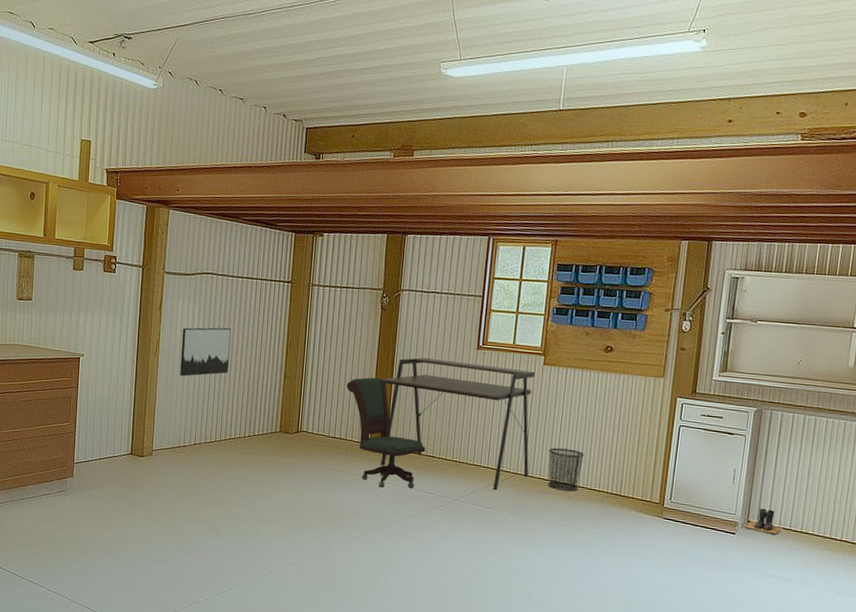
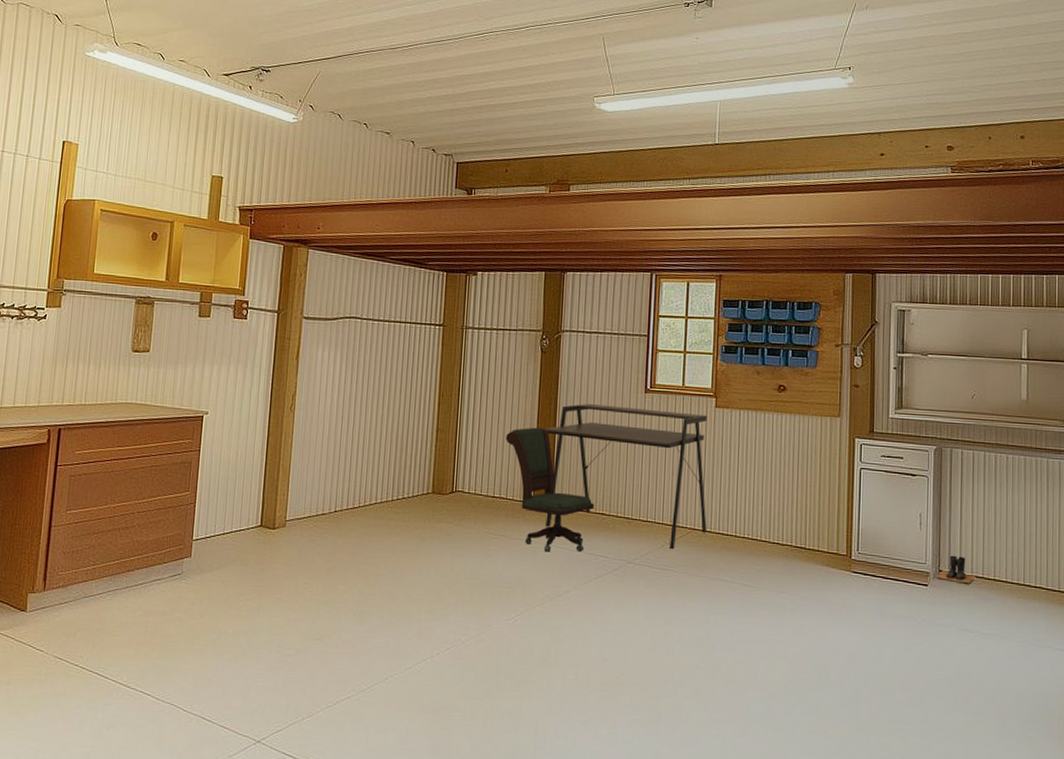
wall art: present [179,327,232,377] -> none [318,376,378,433]
waste bin: present [548,447,584,492] -> none [726,498,764,547]

